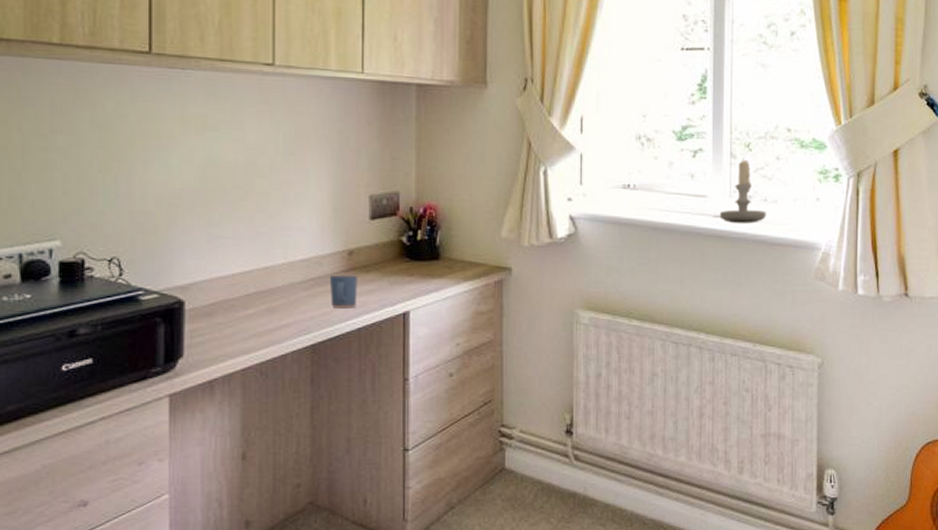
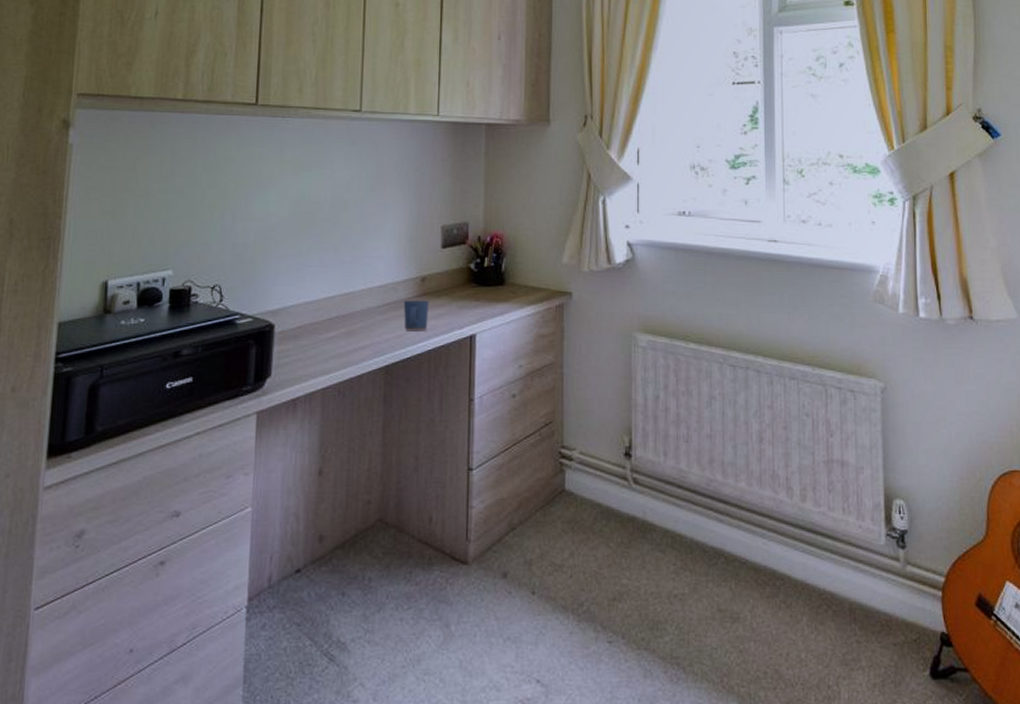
candle: present [719,158,766,224] -> none [774,184,821,248]

